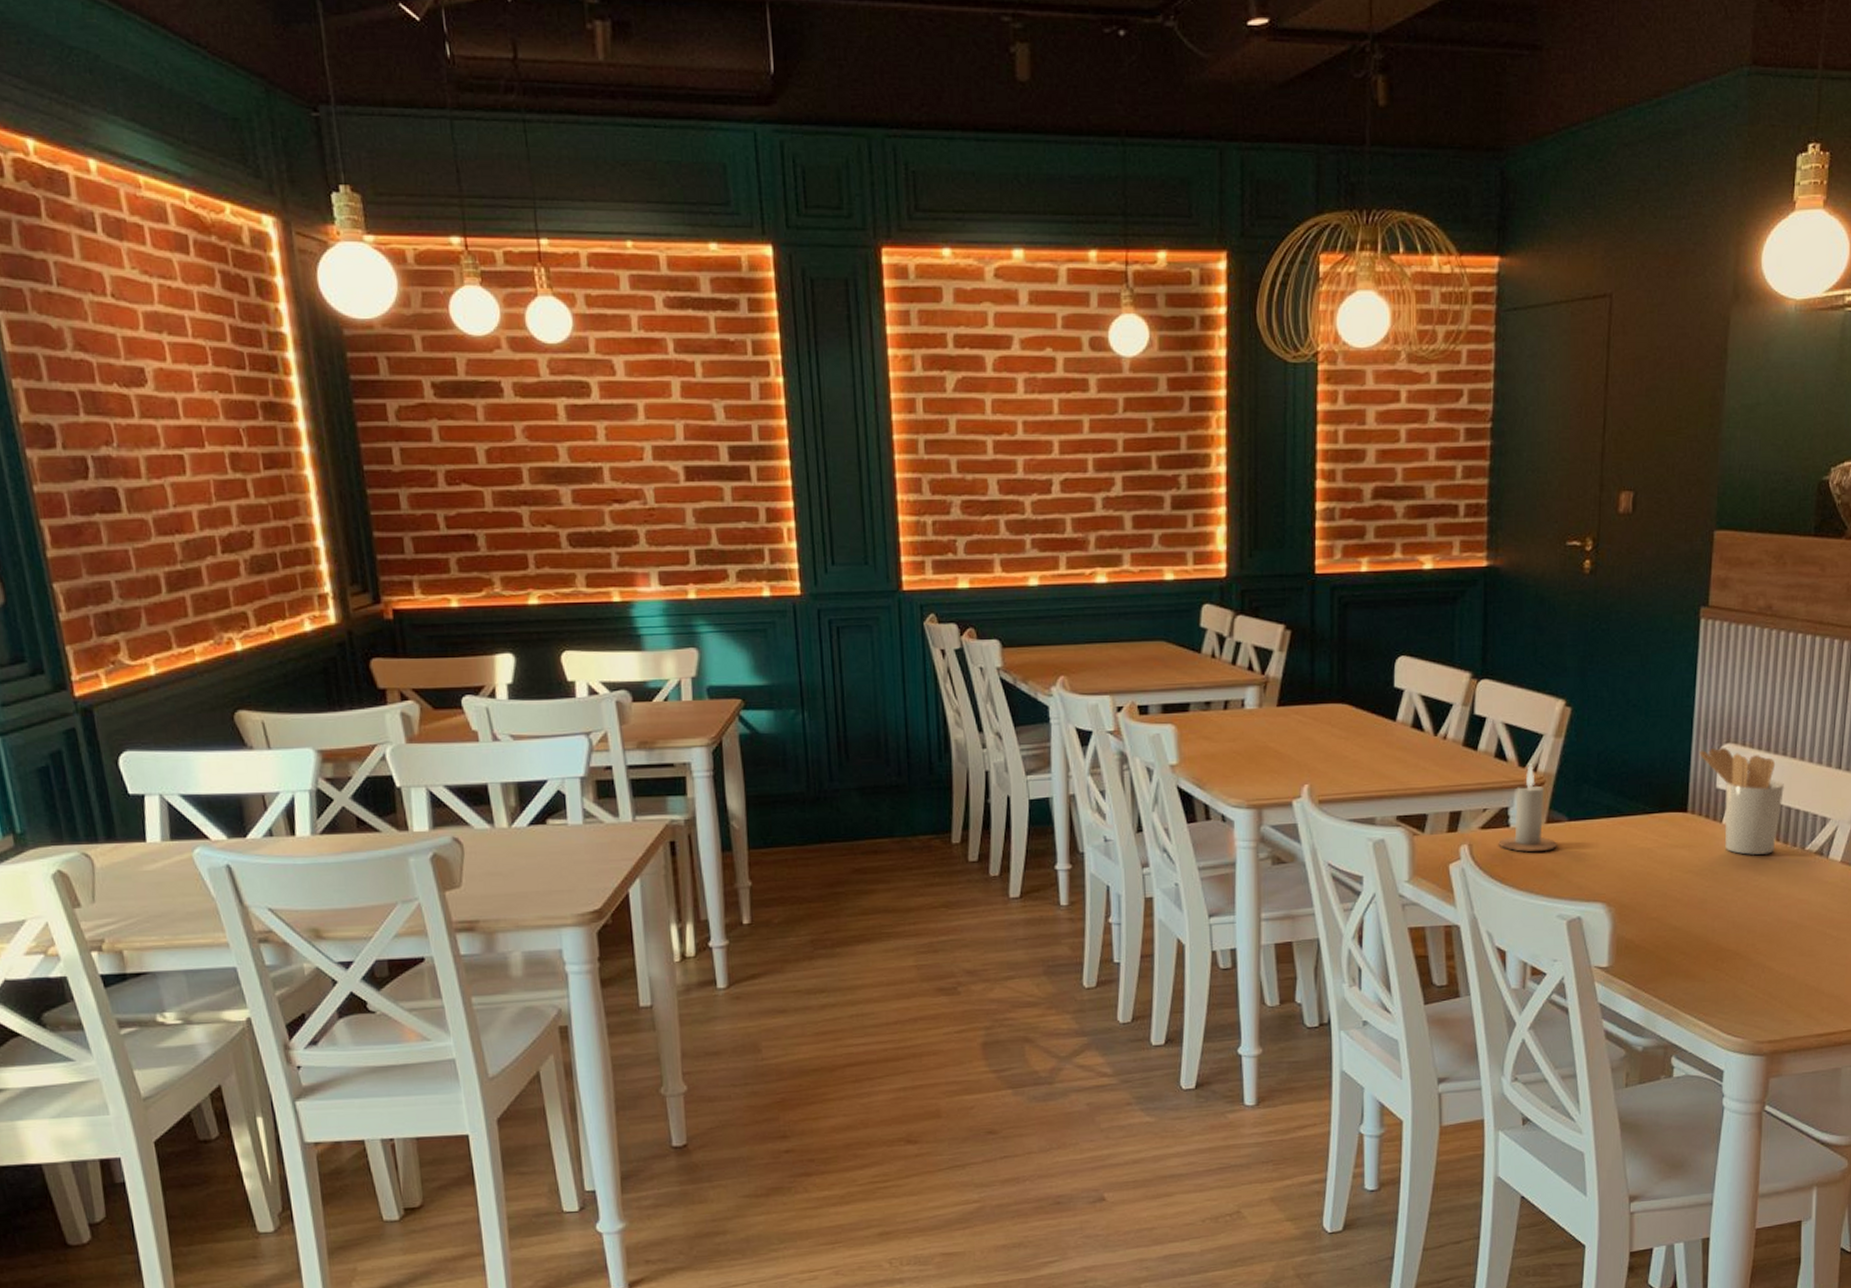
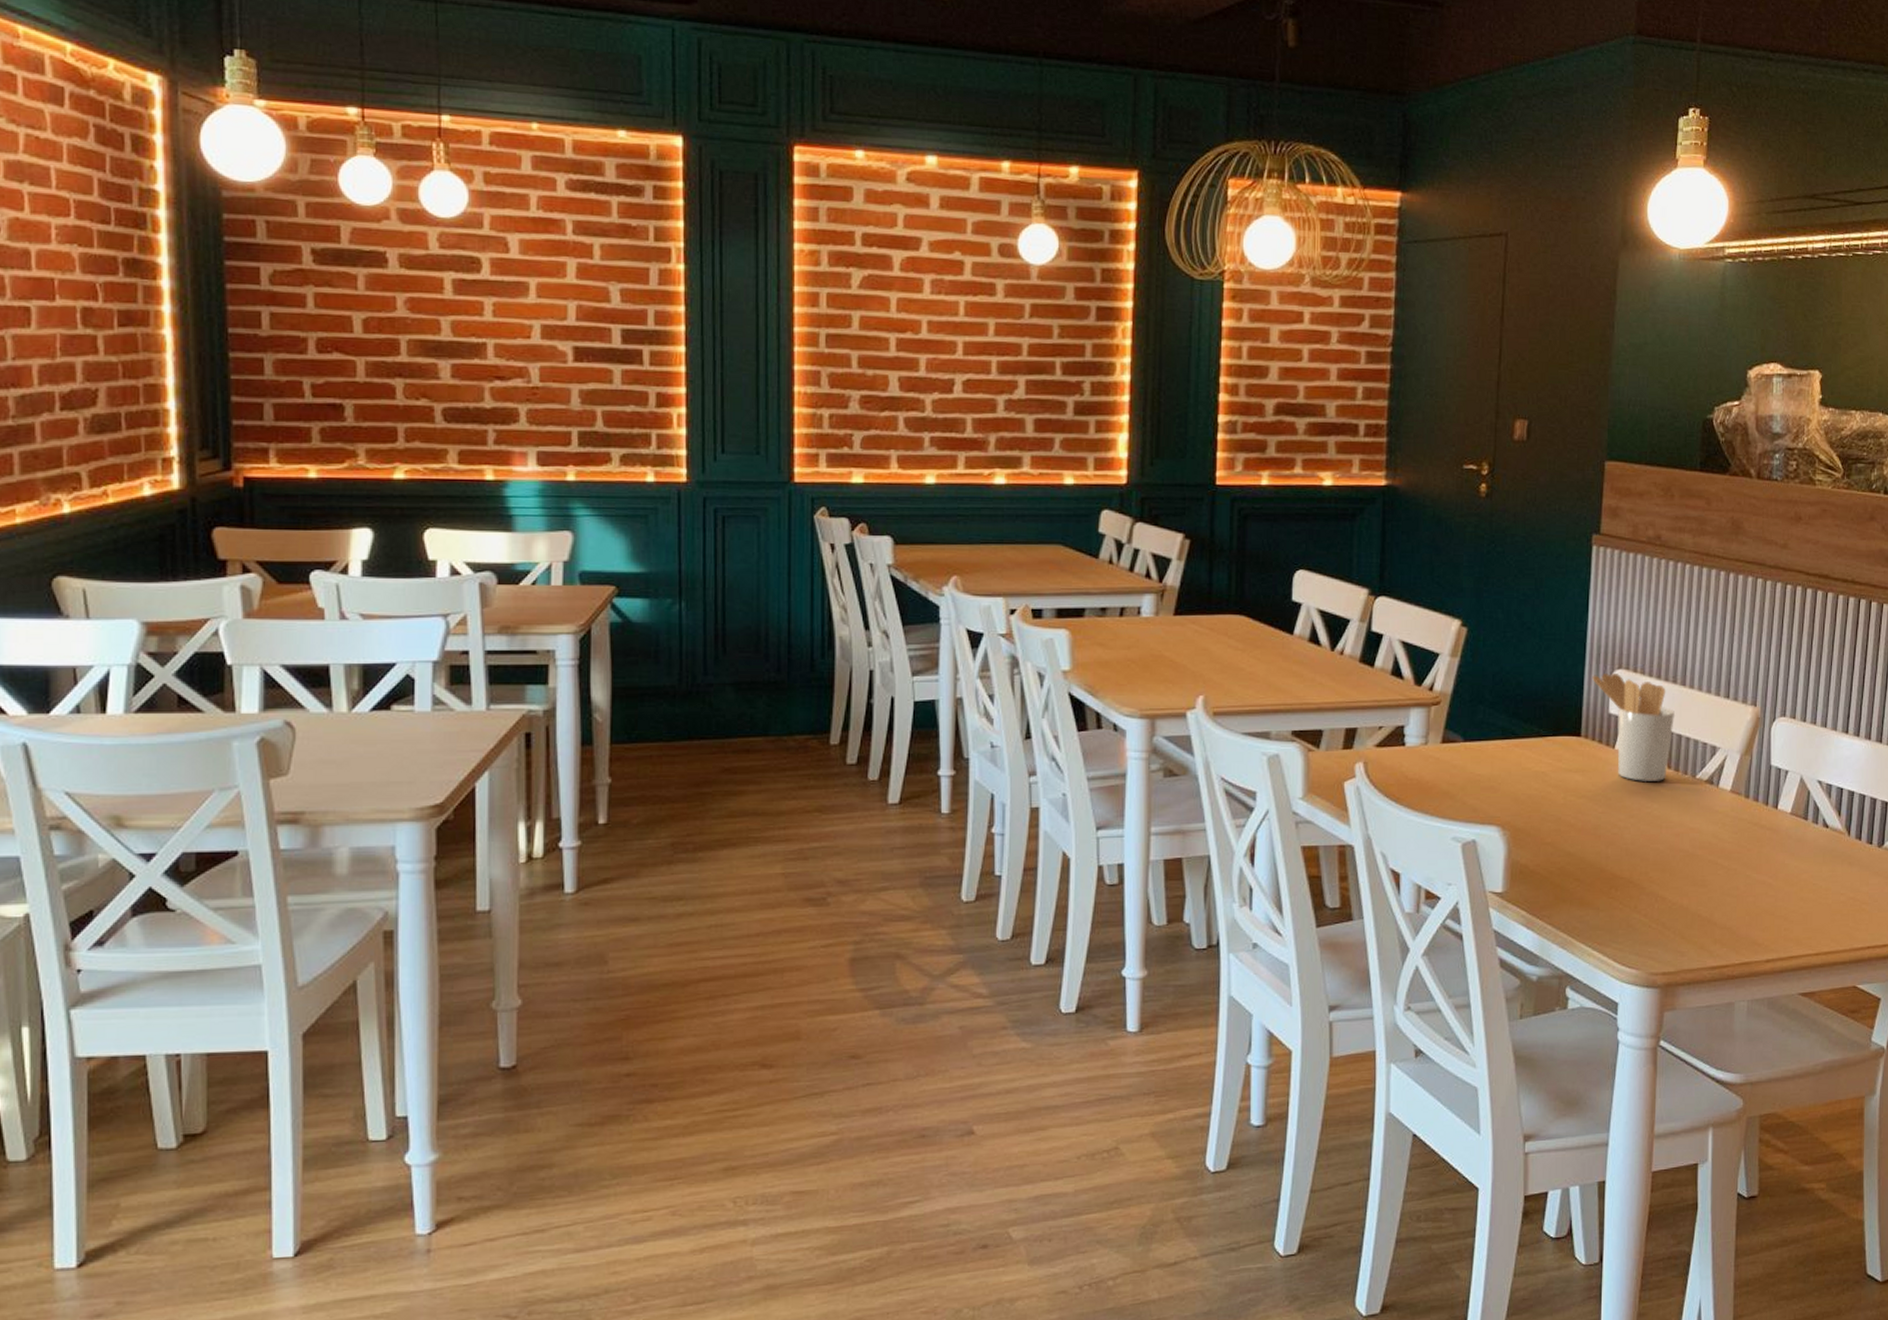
candle: present [1498,764,1557,852] -> none [1394,682,1452,771]

